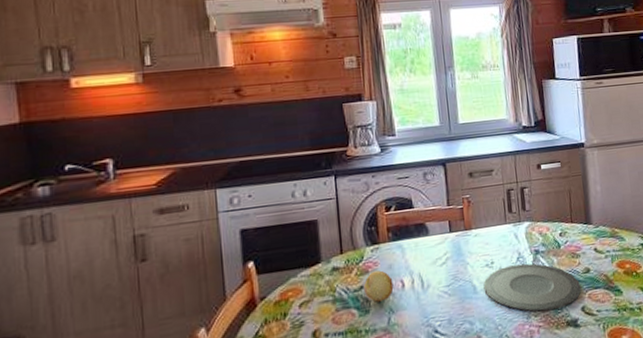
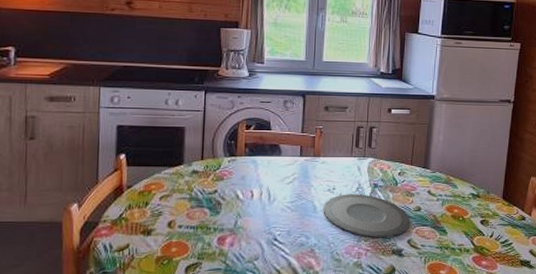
fruit: present [363,270,394,302] -> none [217,179,244,206]

